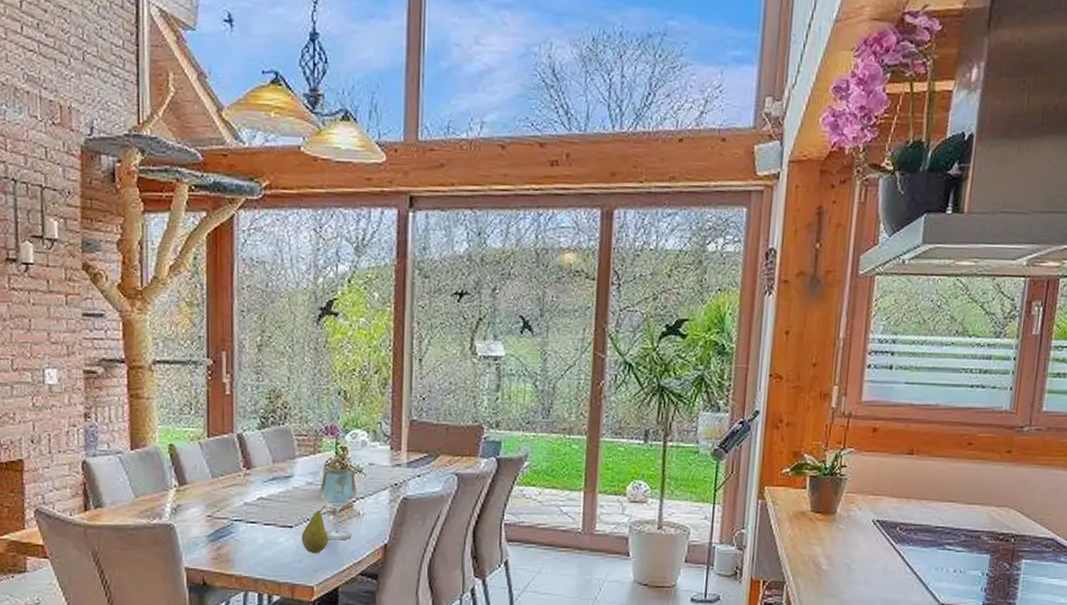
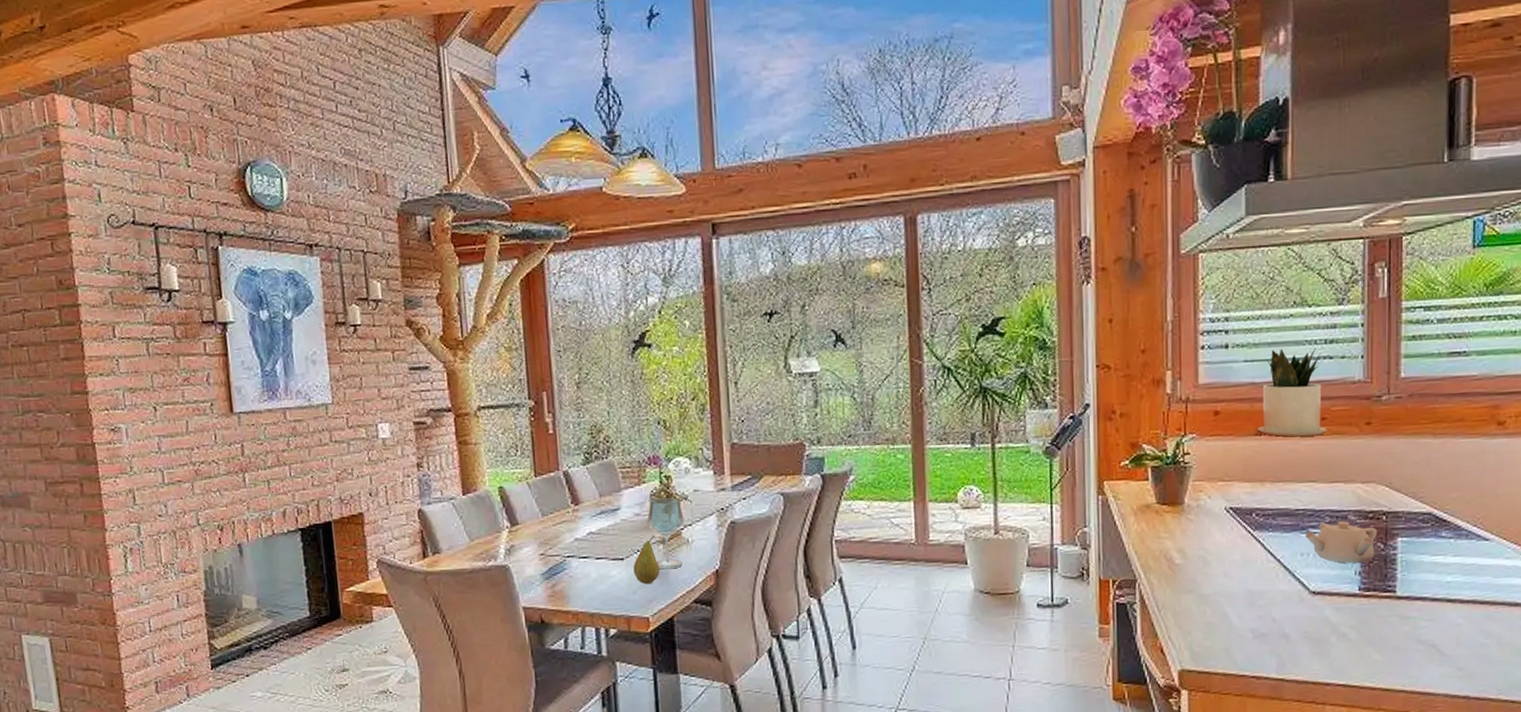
planter: none [910,374,976,459] -> present [1257,347,1327,437]
teapot: none [941,540,1006,580] -> present [1304,521,1378,564]

